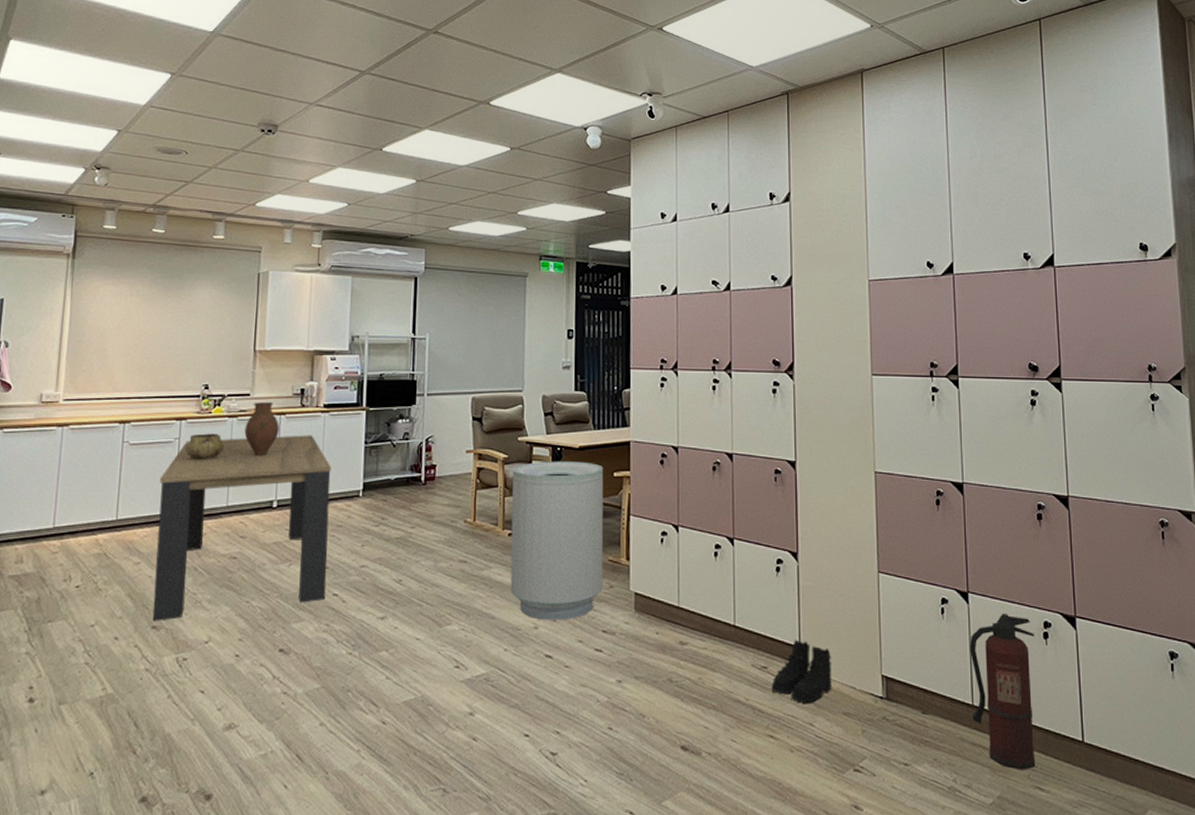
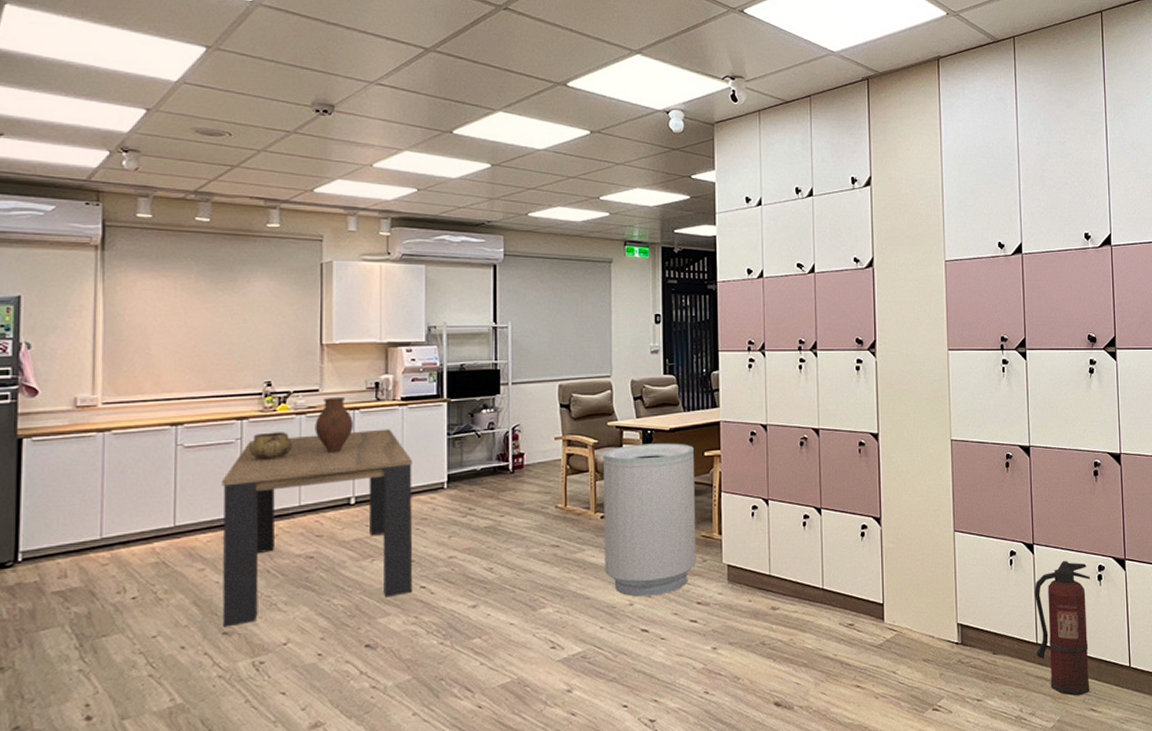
boots: present [771,639,832,703] -> none [858,597,913,654]

